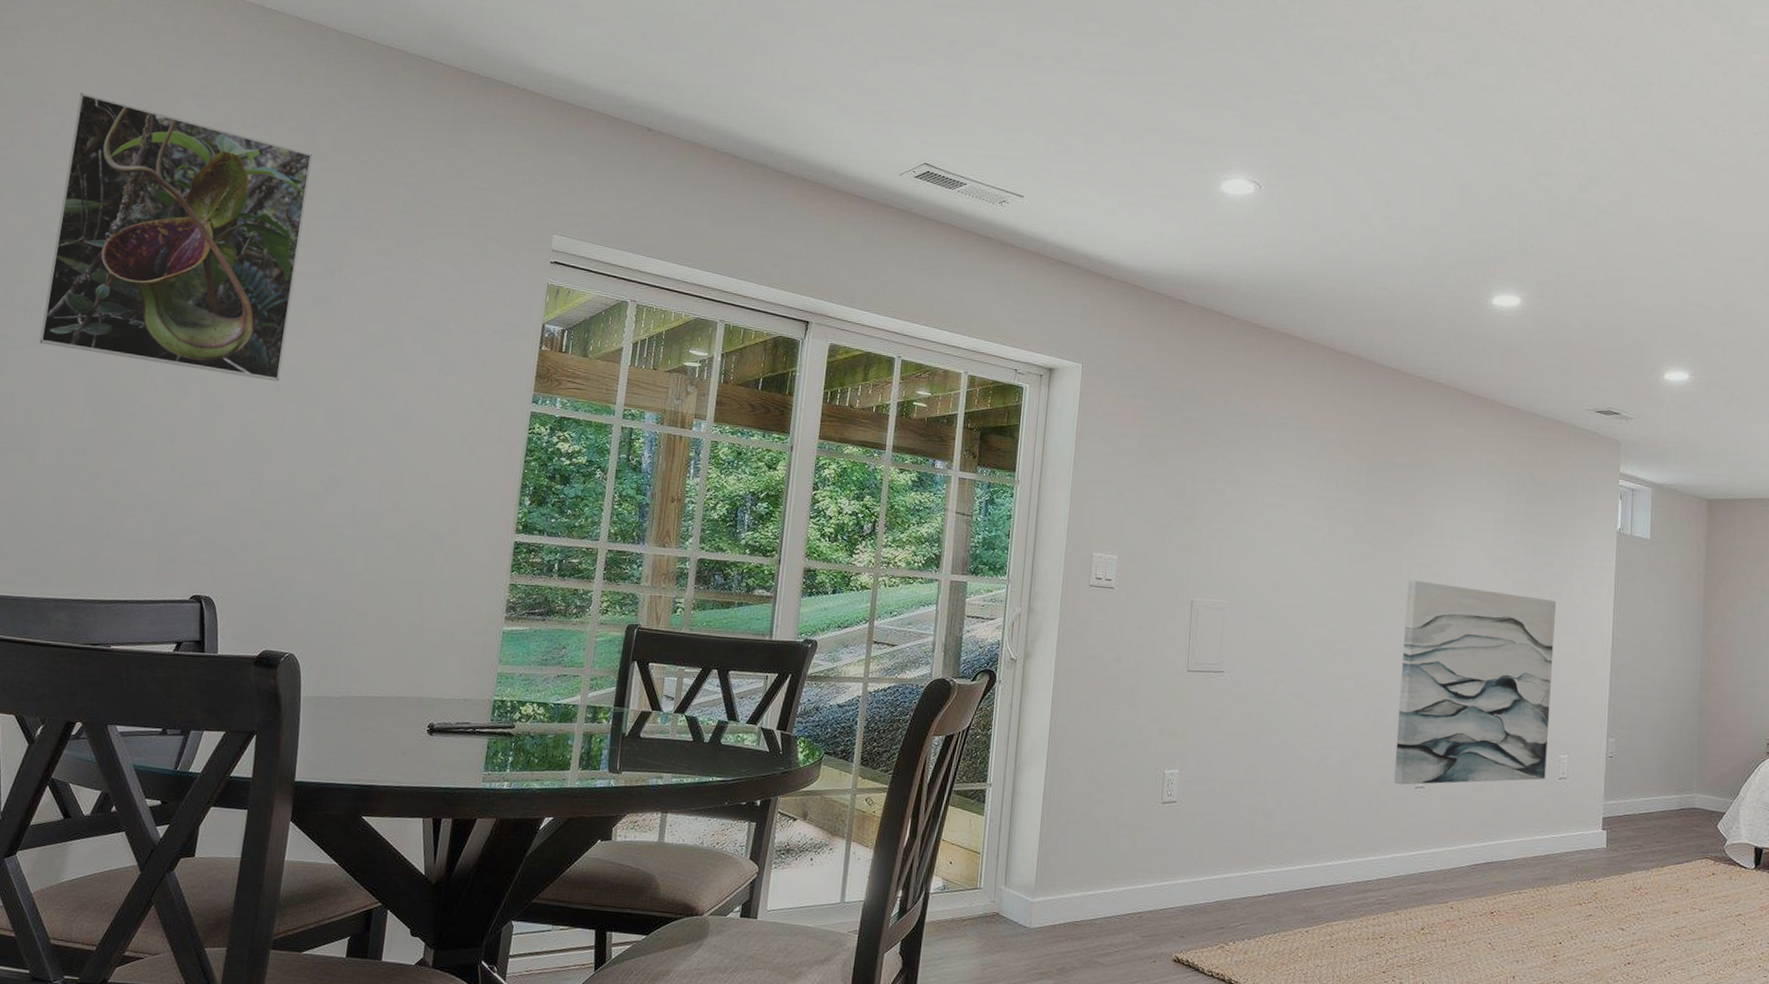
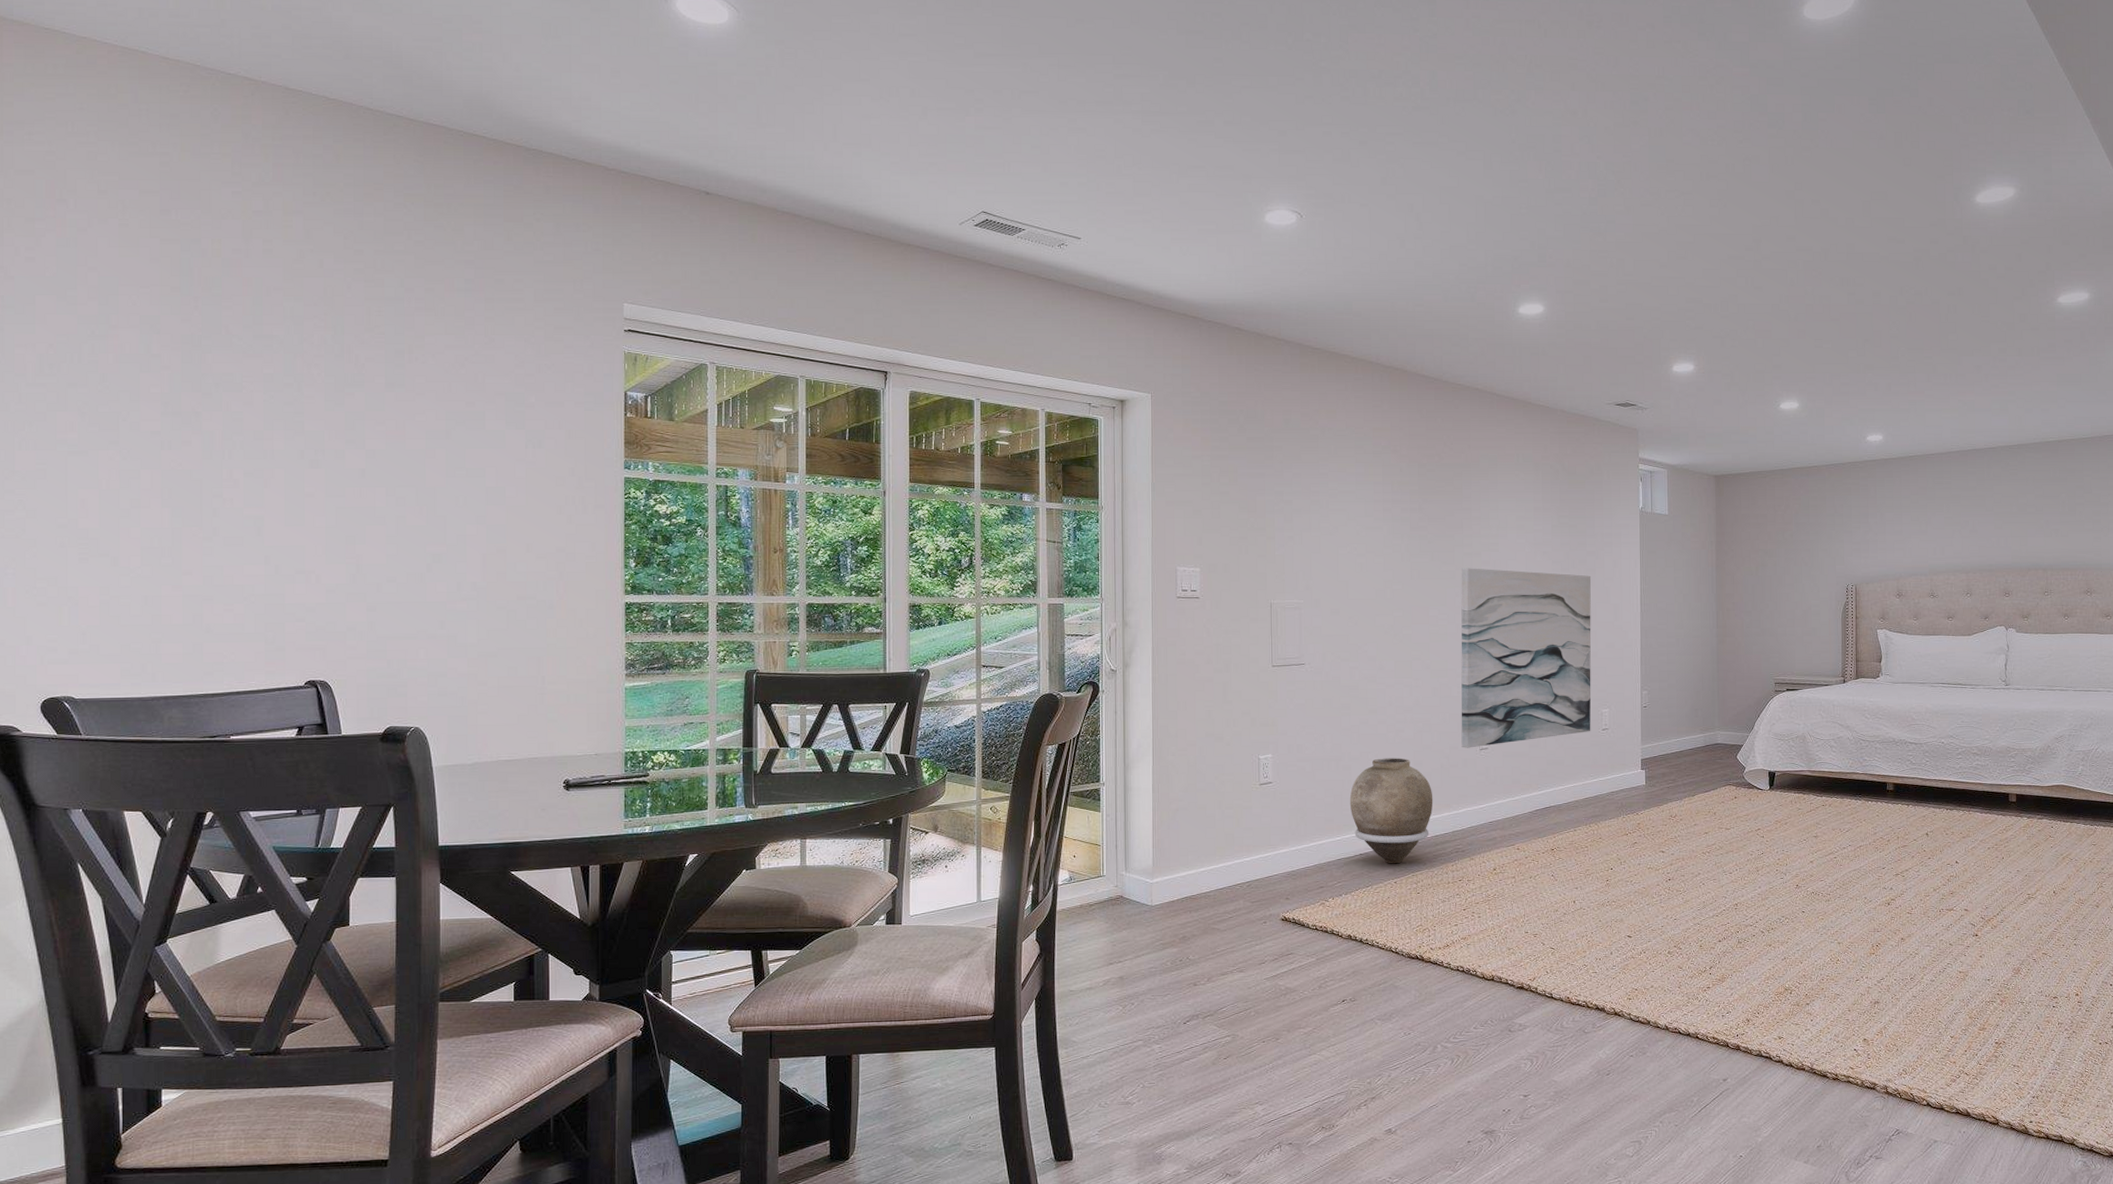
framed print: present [39,93,313,382] -> none [101,187,364,467]
vase: none [1261,786,1358,910] -> present [1349,758,1433,864]

